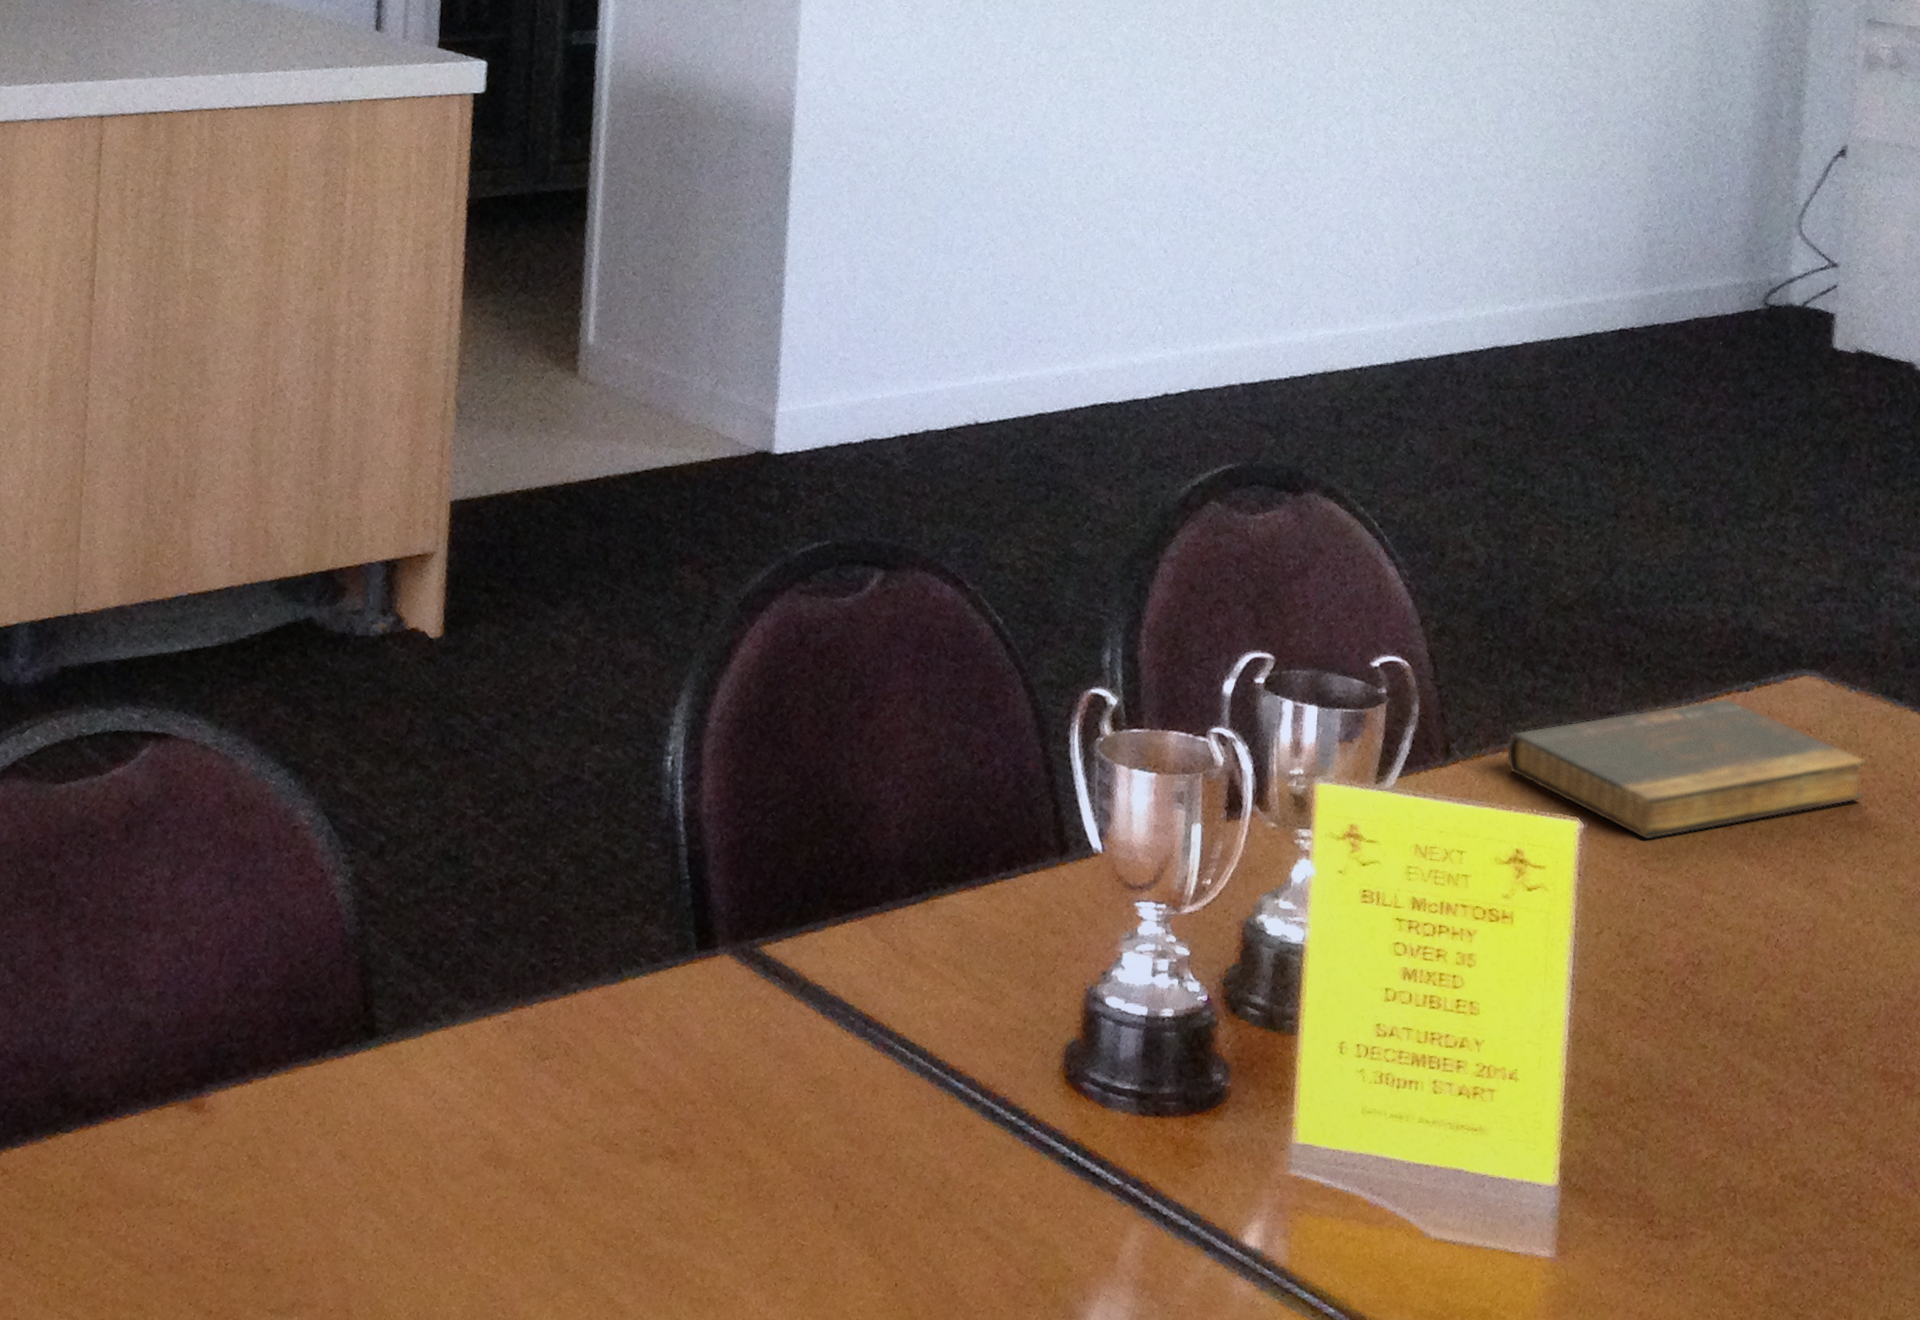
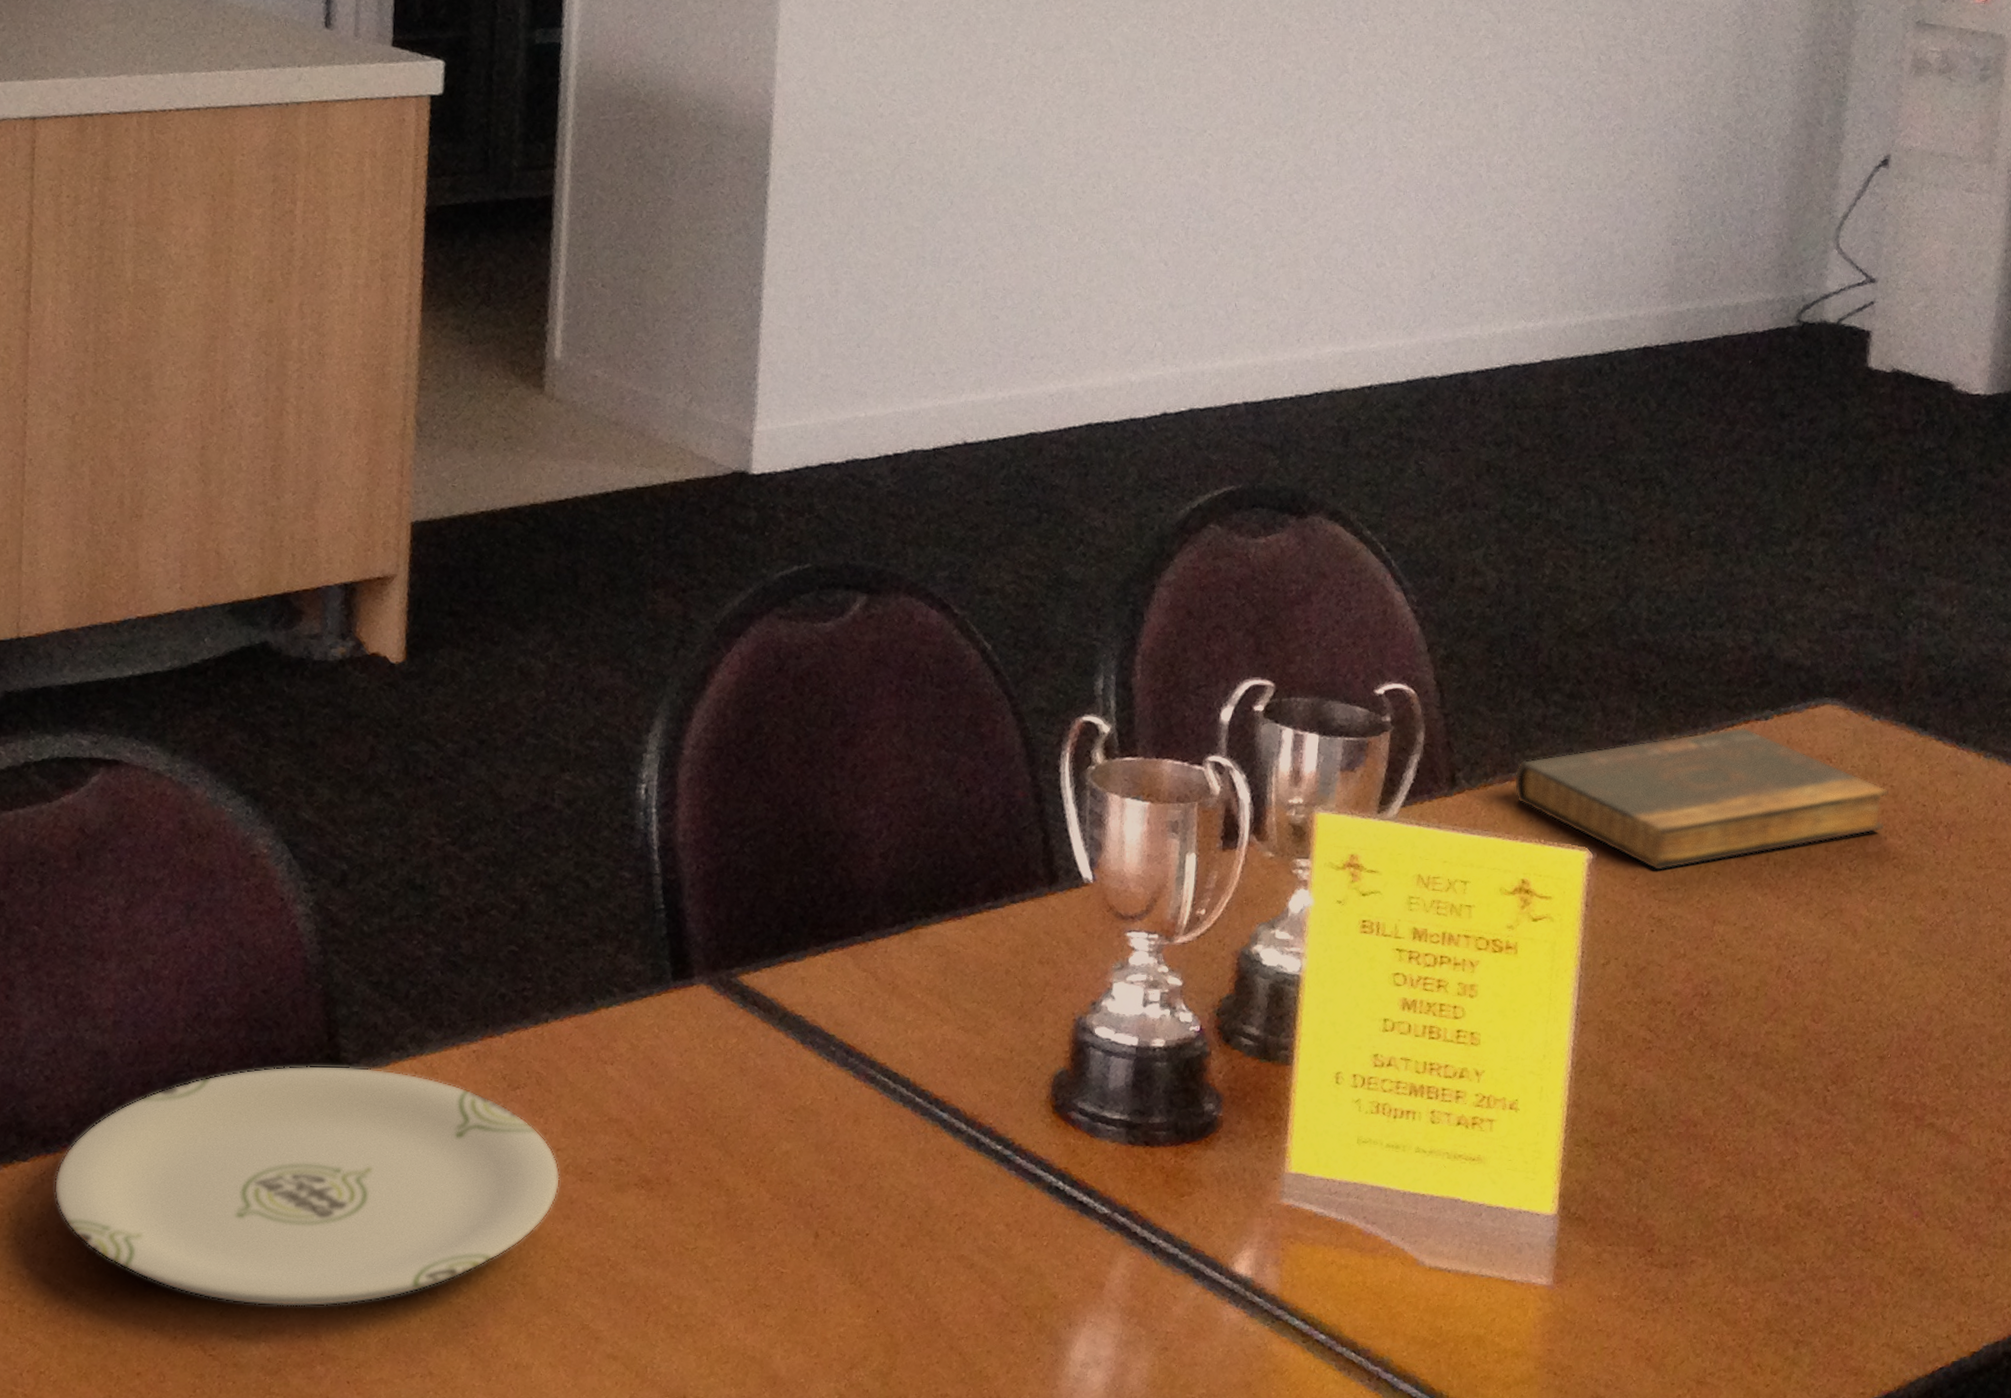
plate: none [95,1036,587,1280] -> present [53,1065,561,1307]

